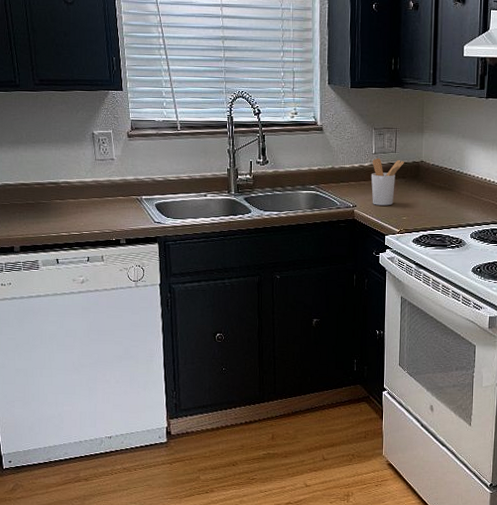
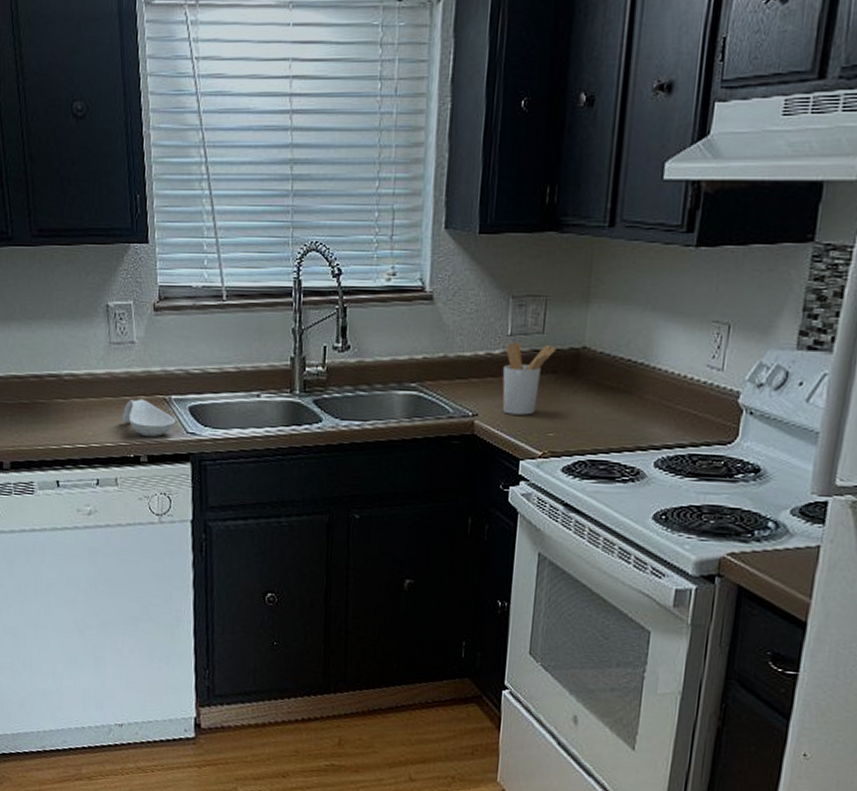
spoon rest: none [106,199,146,226] -> present [123,399,176,437]

